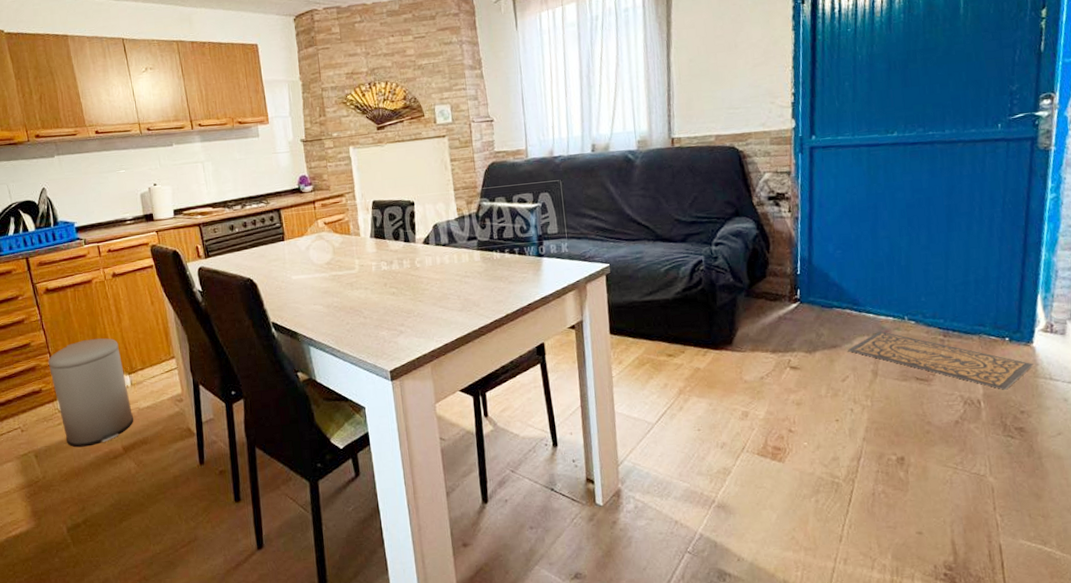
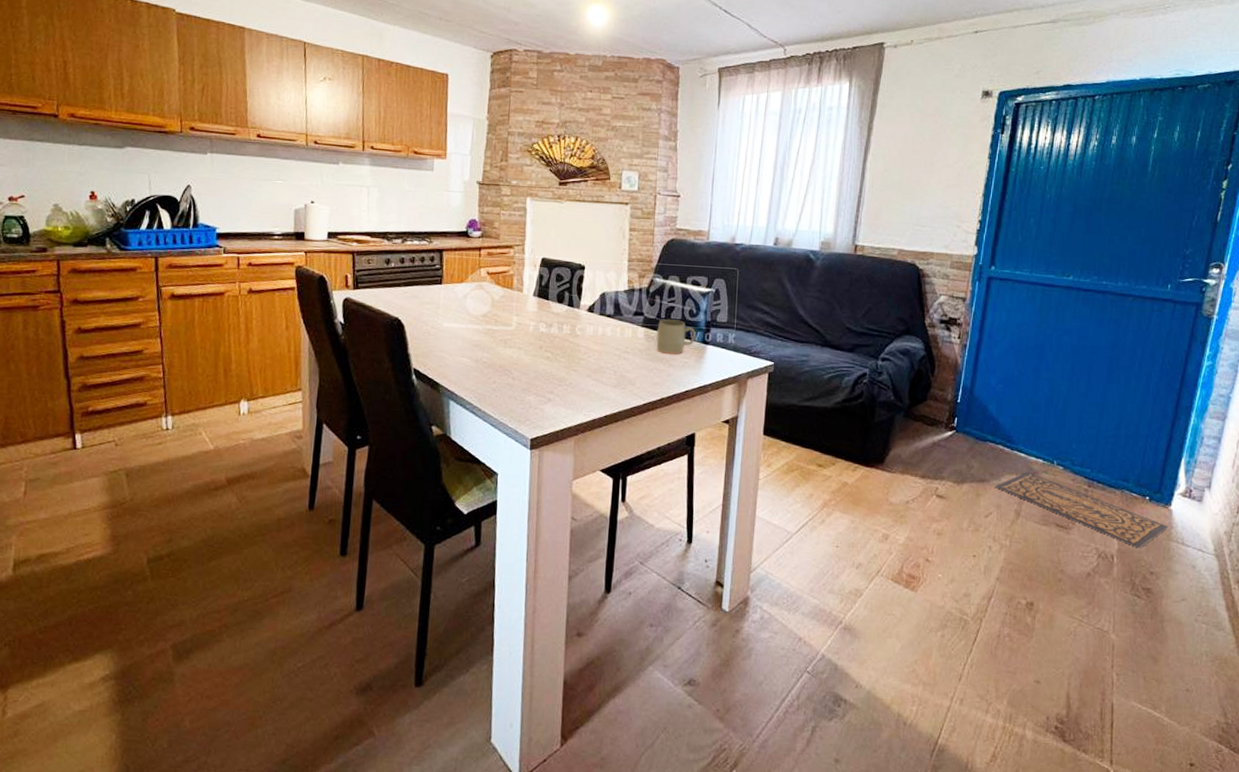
pedal bin: present [48,338,134,448] -> none [159,356,245,473]
mug: none [492,238,530,273] -> present [656,319,696,355]

